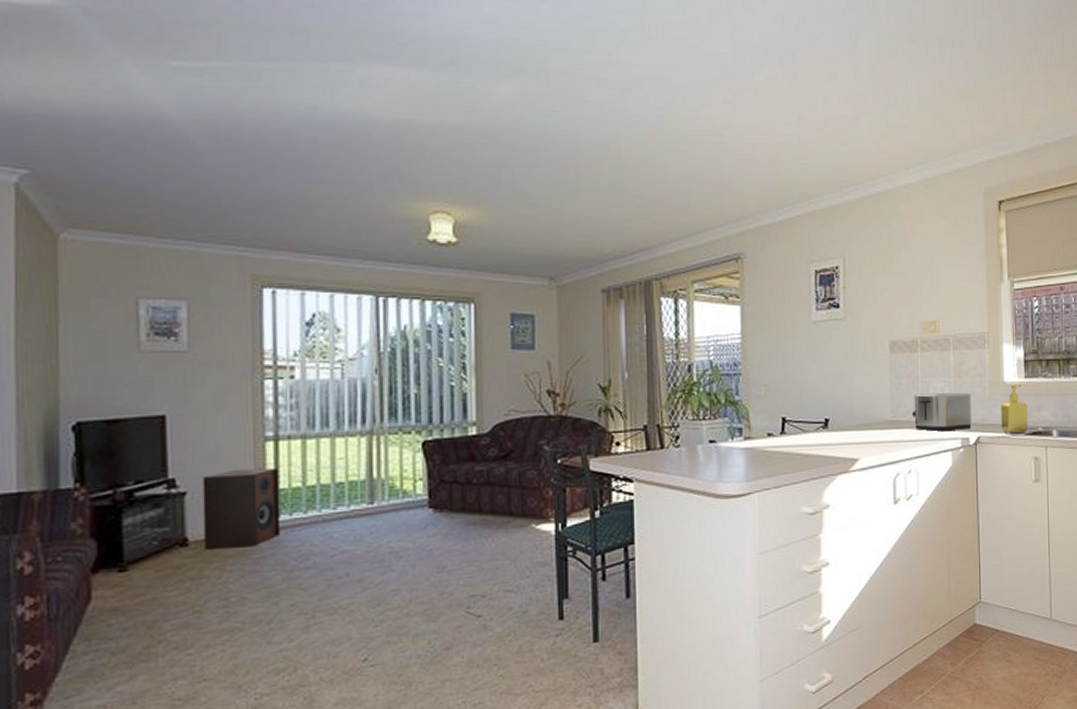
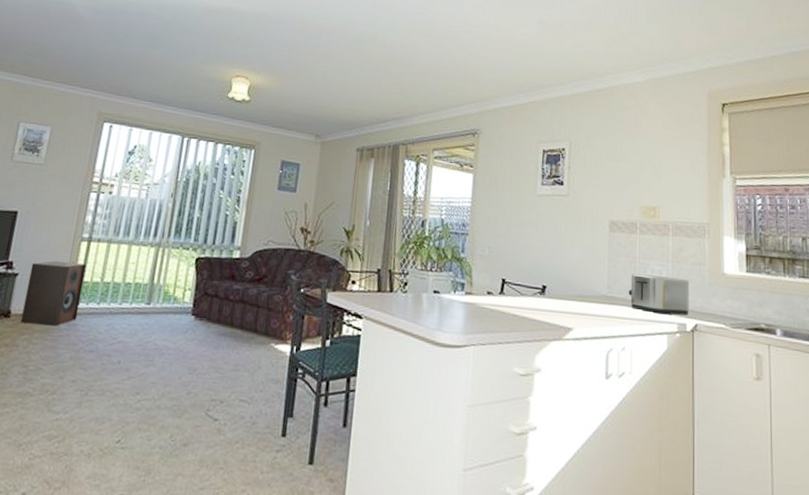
soap dispenser: present [1000,384,1028,434] -> none [720,277,749,328]

